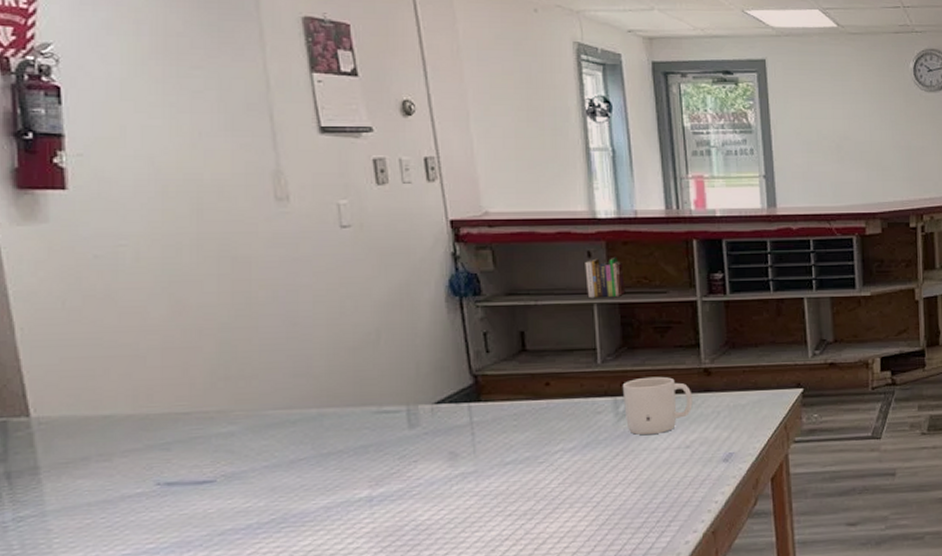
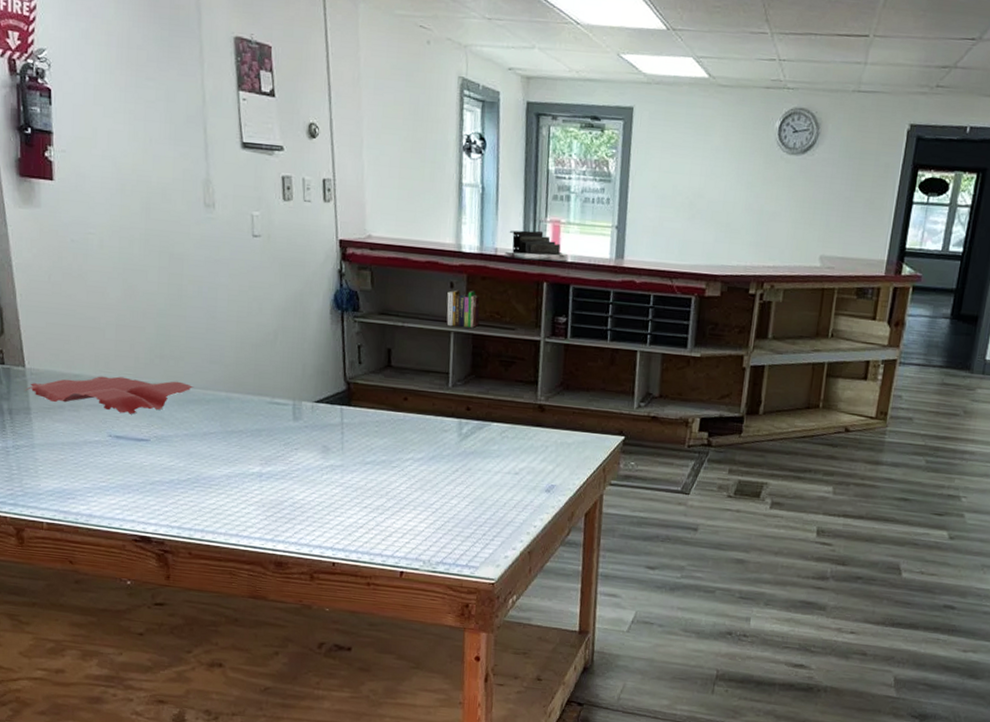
fabric swatch: none [28,404,274,455] -> present [24,376,194,414]
mug: present [622,376,693,435] -> none [467,405,526,458]
desk organizer: none [646,188,717,219] -> present [504,230,569,262]

